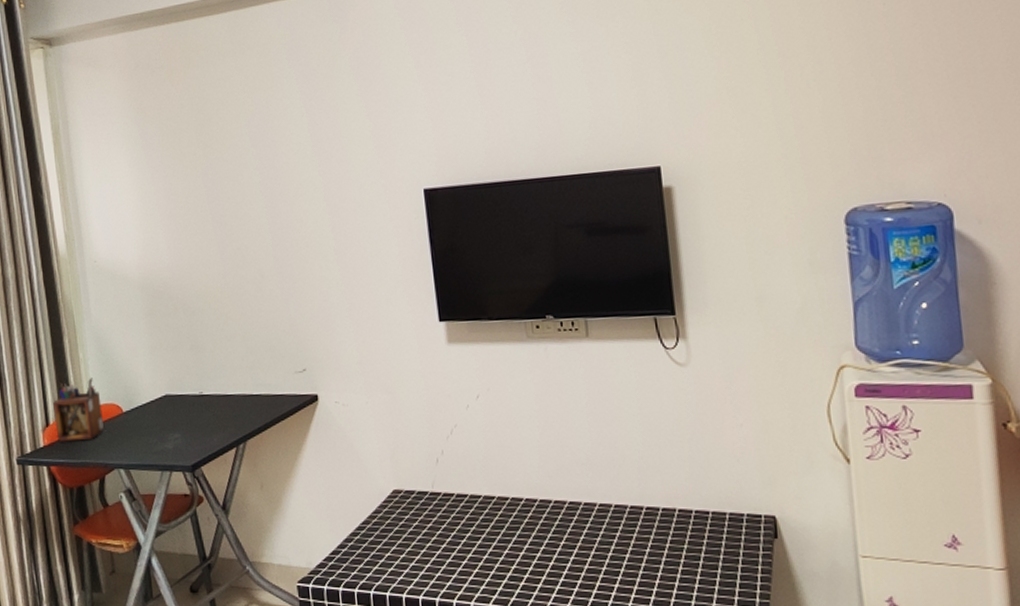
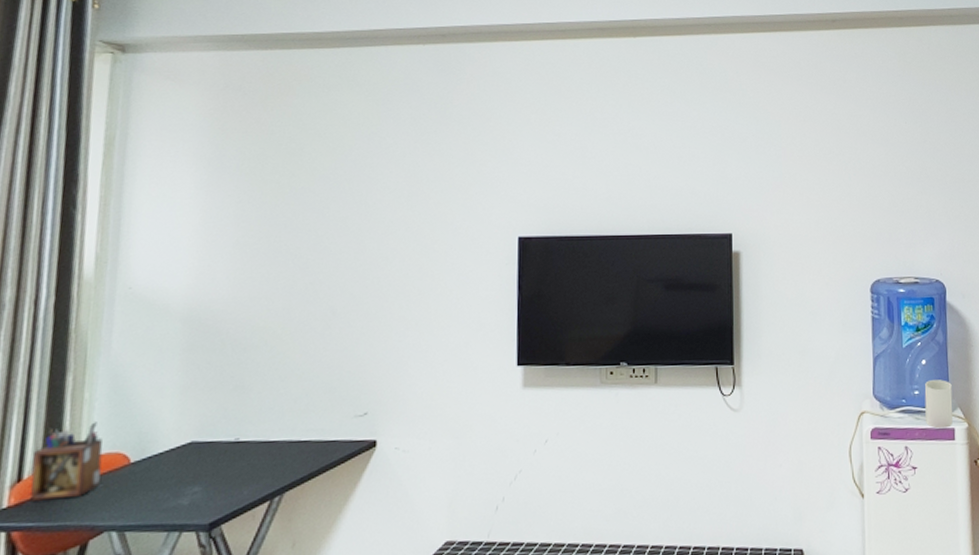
cup: none [927,326,969,385] -> present [924,379,953,429]

